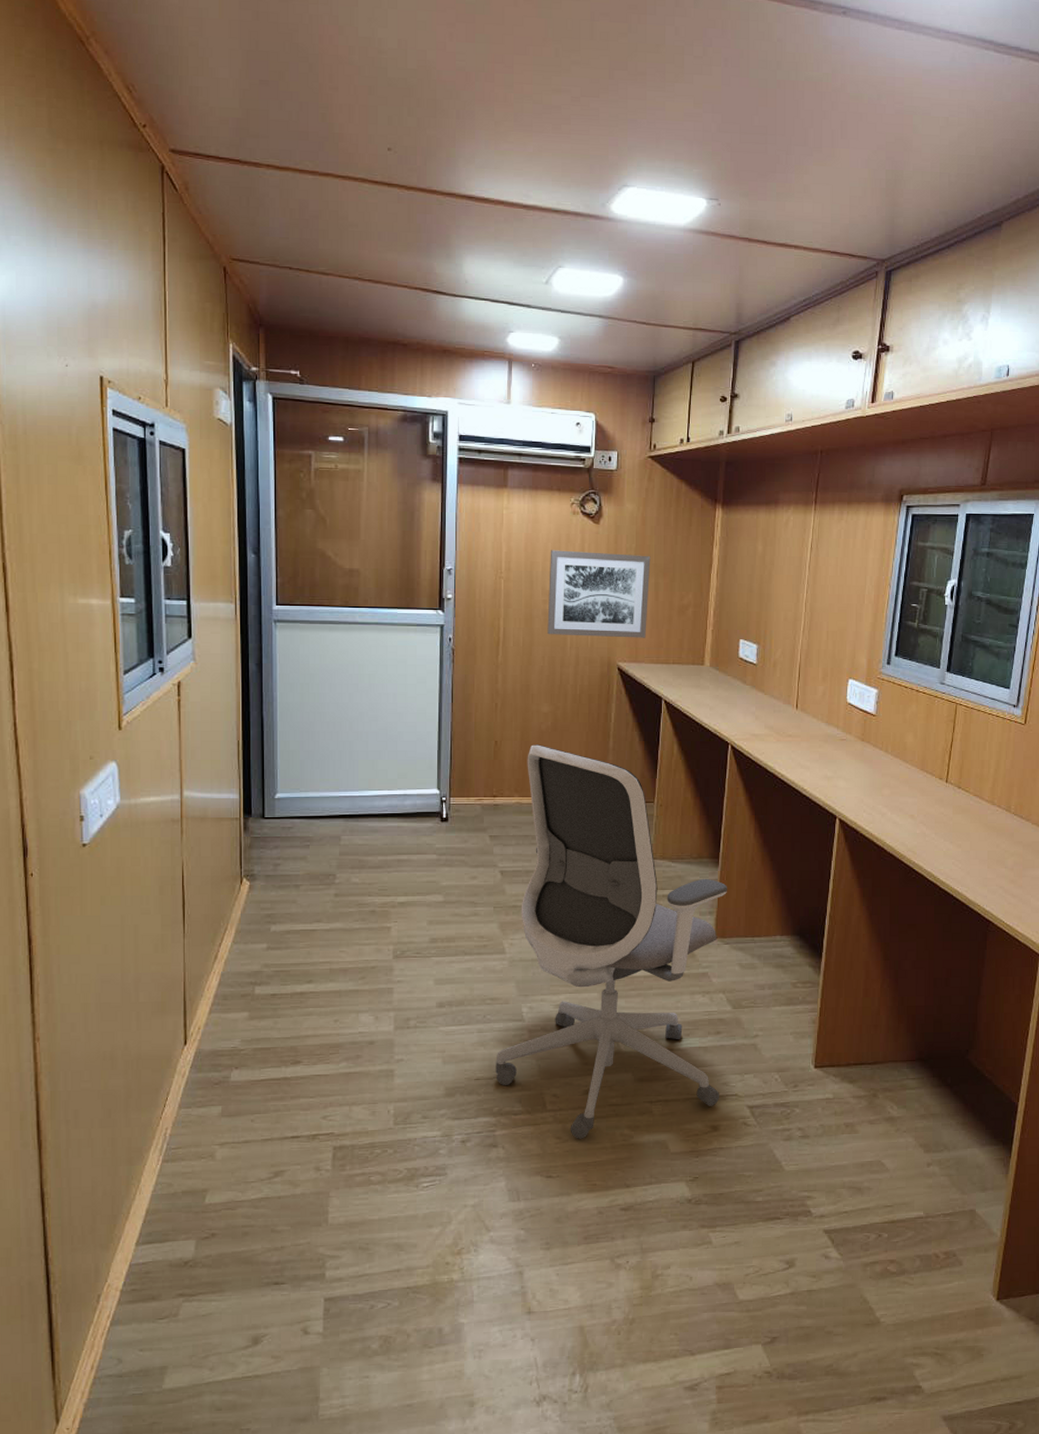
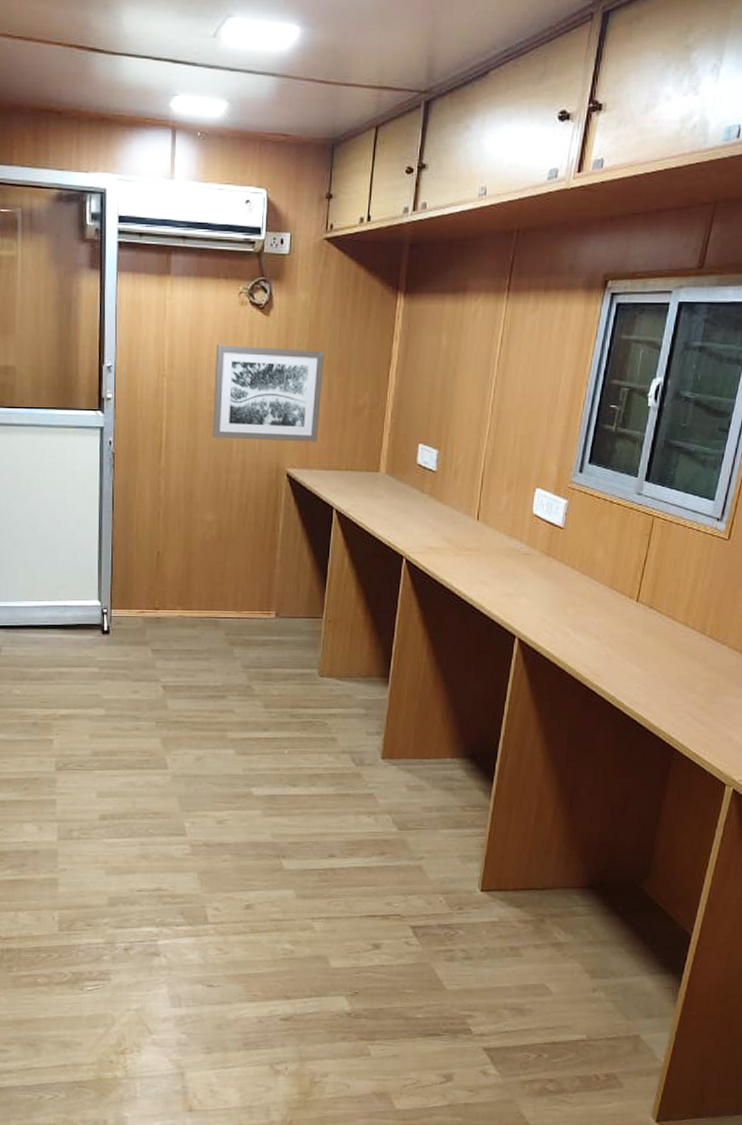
office chair: present [495,744,728,1139] -> none [158,555,398,951]

